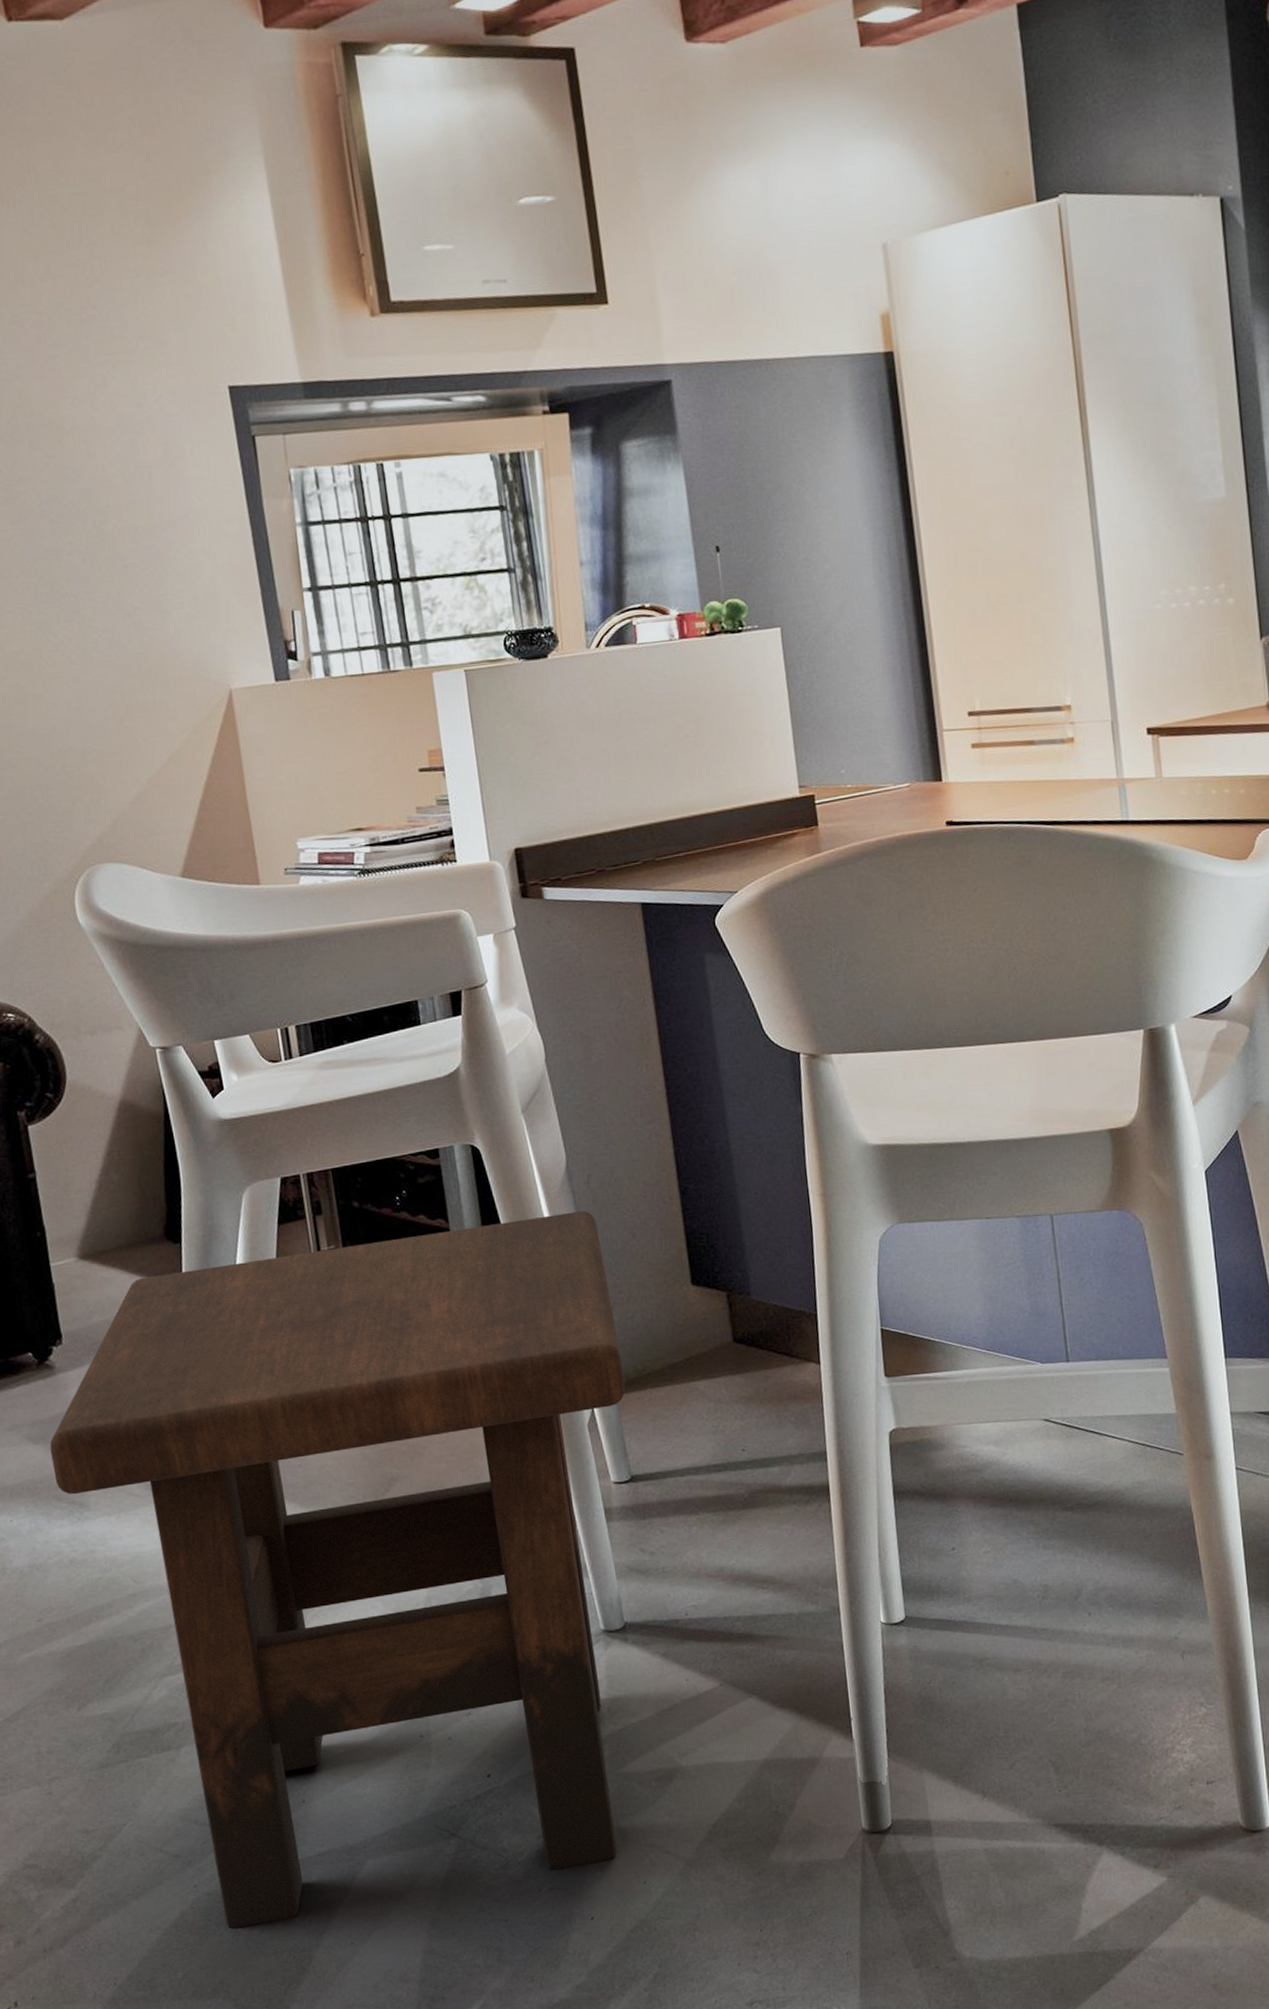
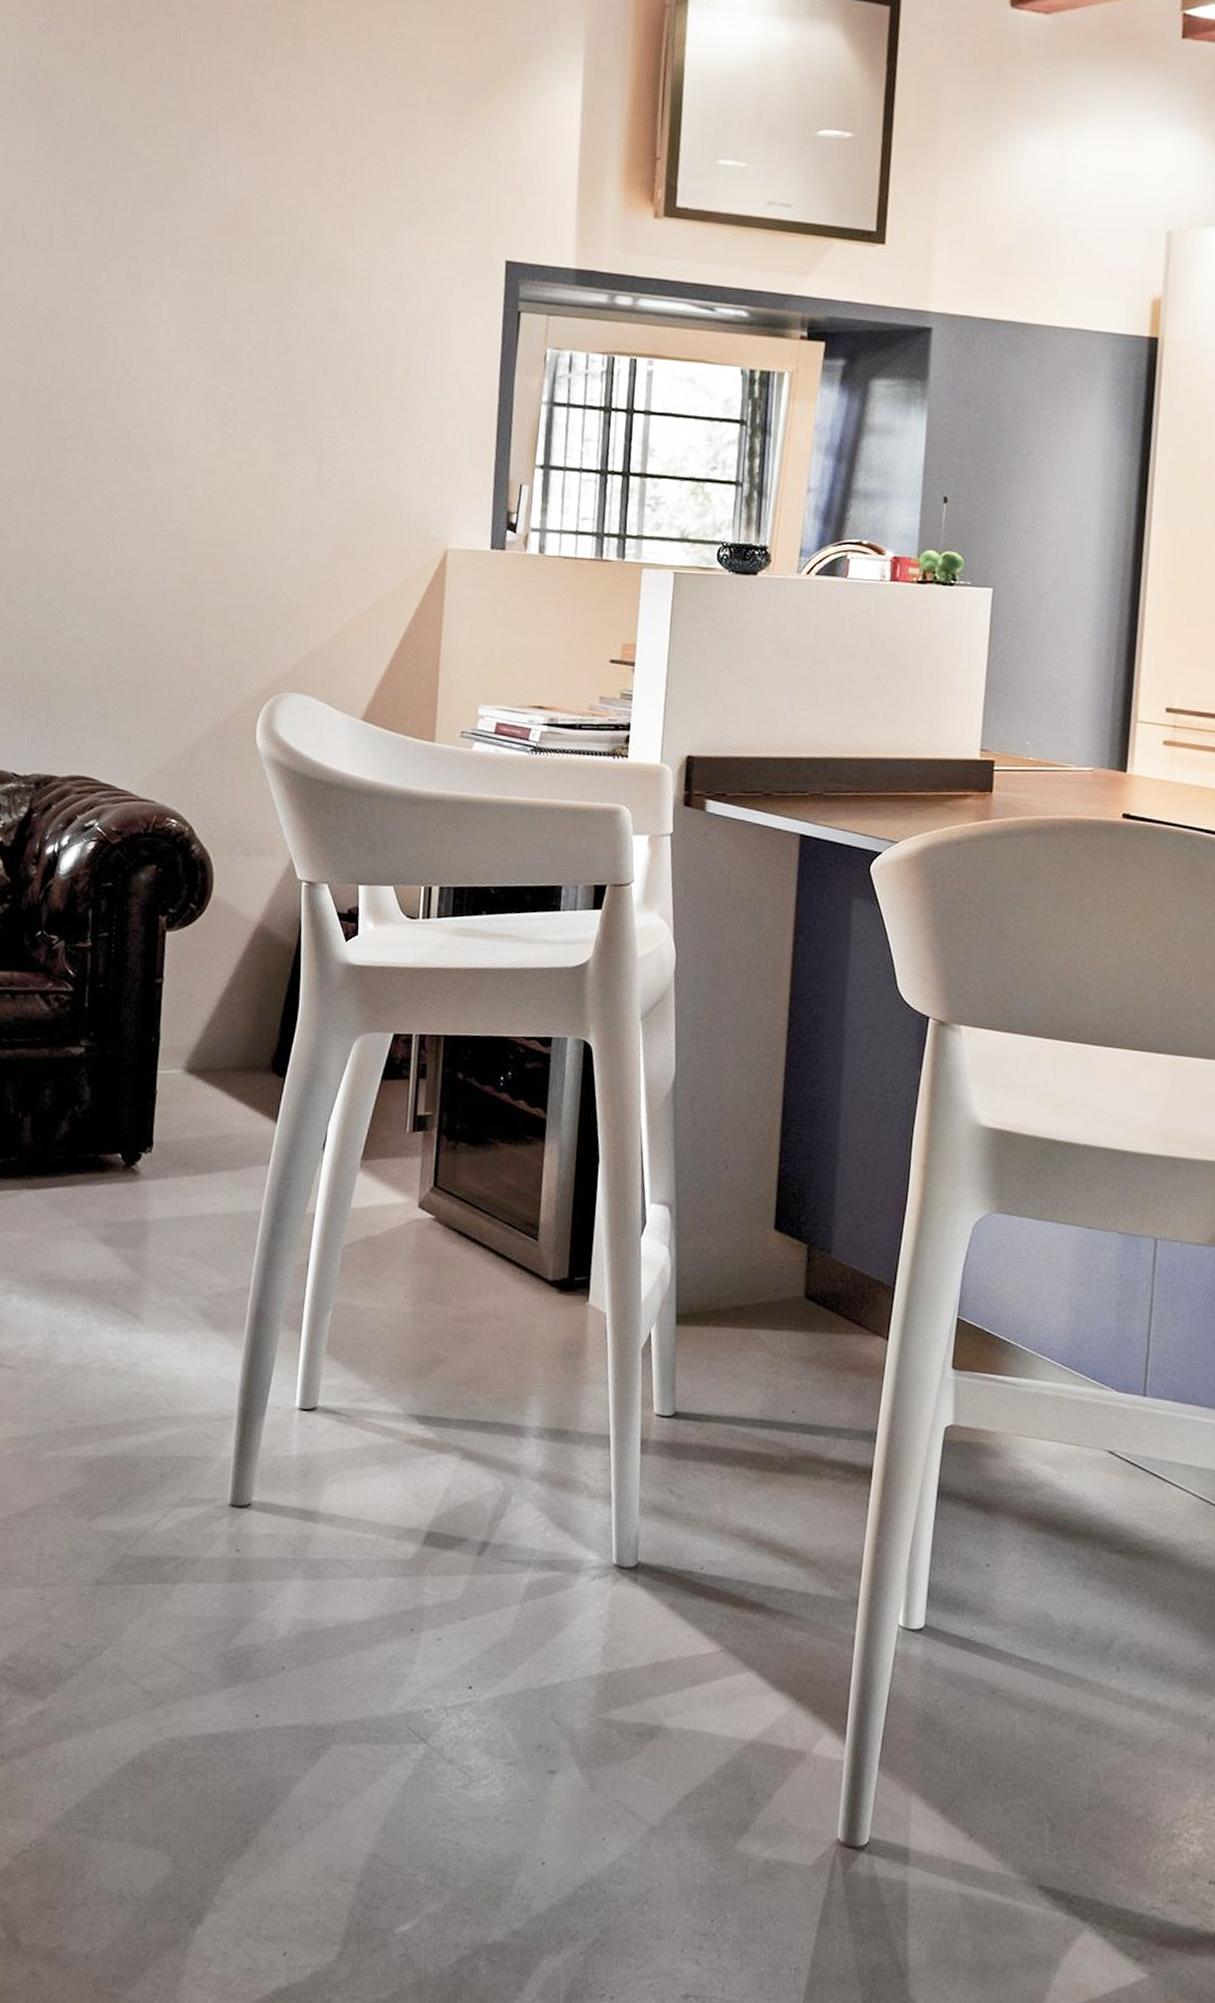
side table: present [50,1210,626,1929] -> none [115,1103,692,1806]

